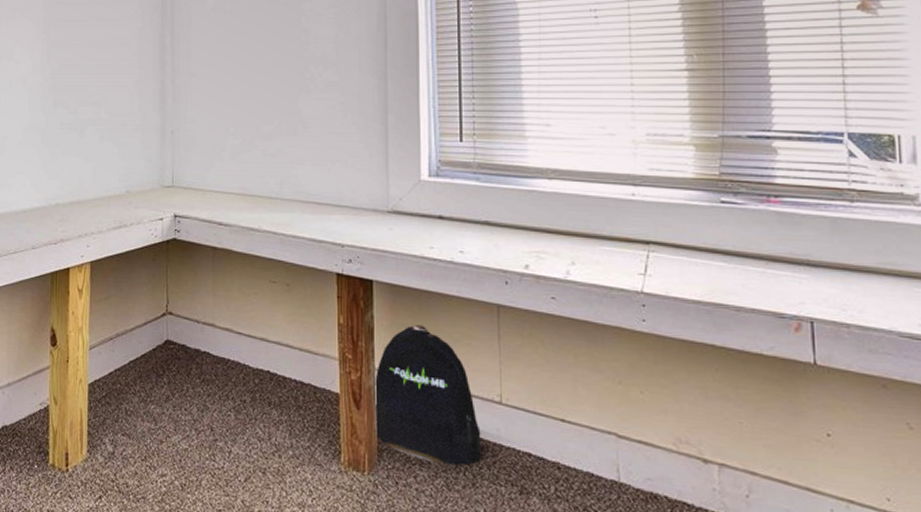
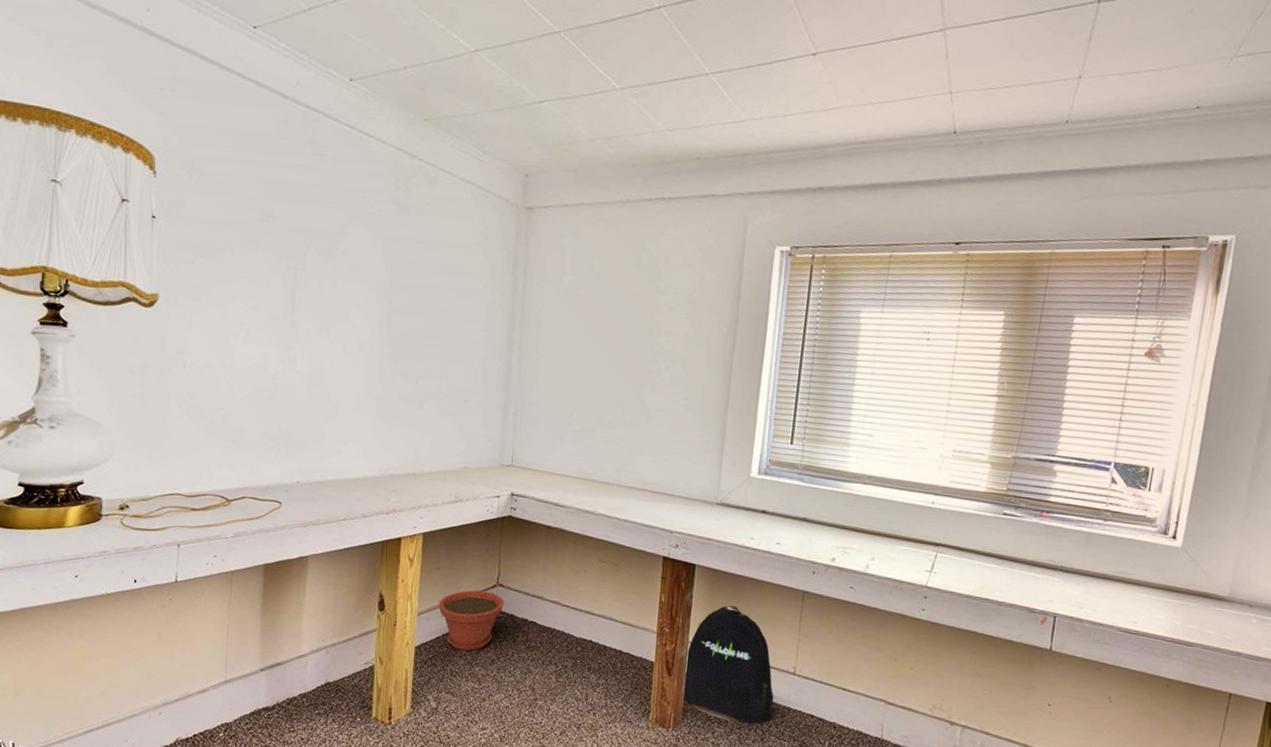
plant pot: none [109,320,175,387] -> present [438,590,505,651]

